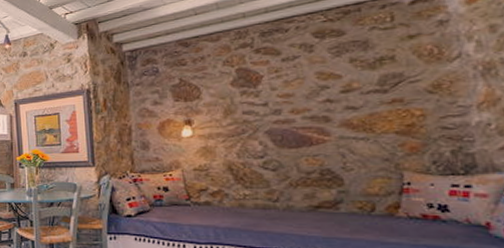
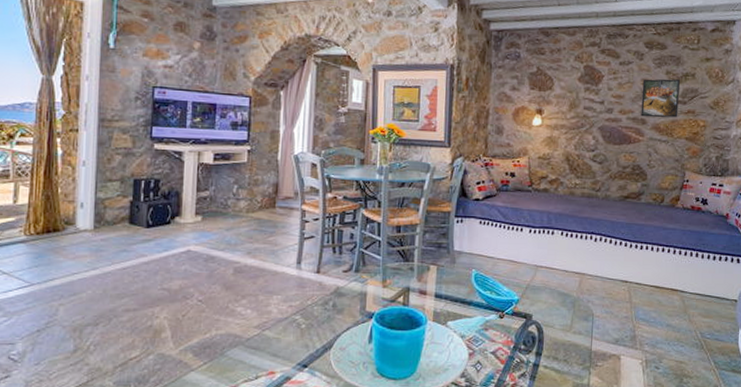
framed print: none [317,66,378,114] -> present [641,79,680,118]

